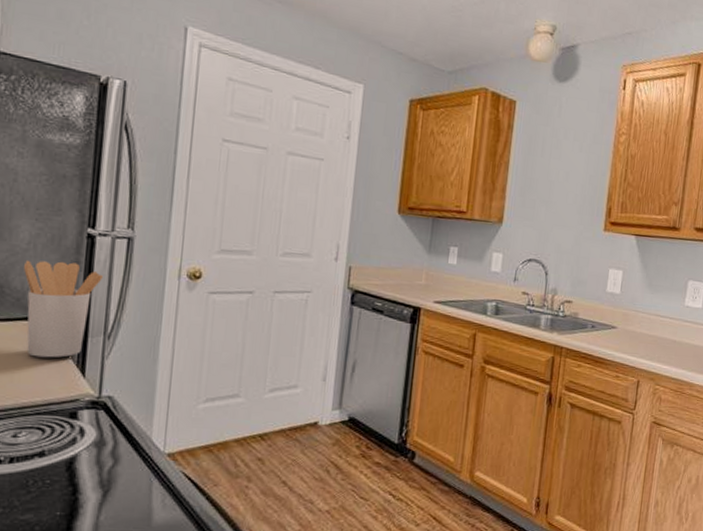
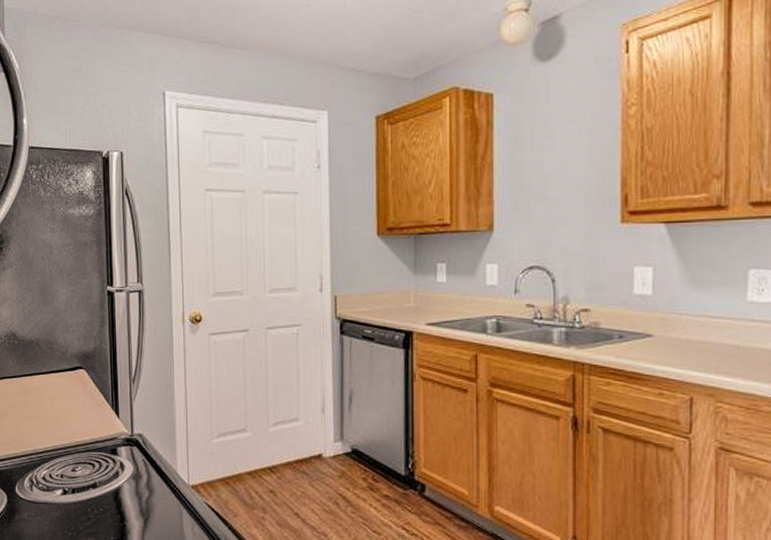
utensil holder: present [24,259,103,358] -> none [65,317,123,402]

